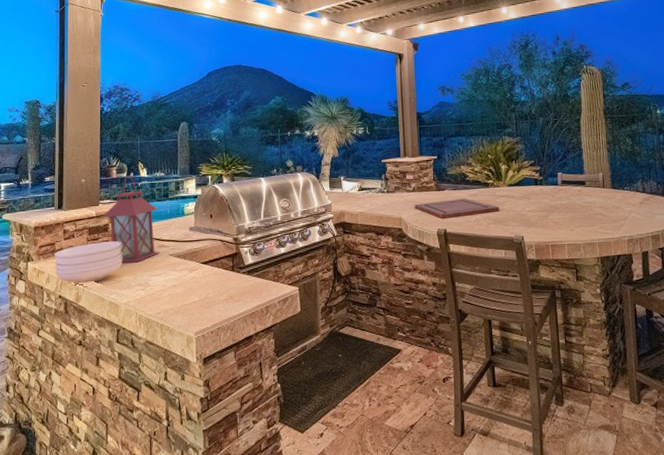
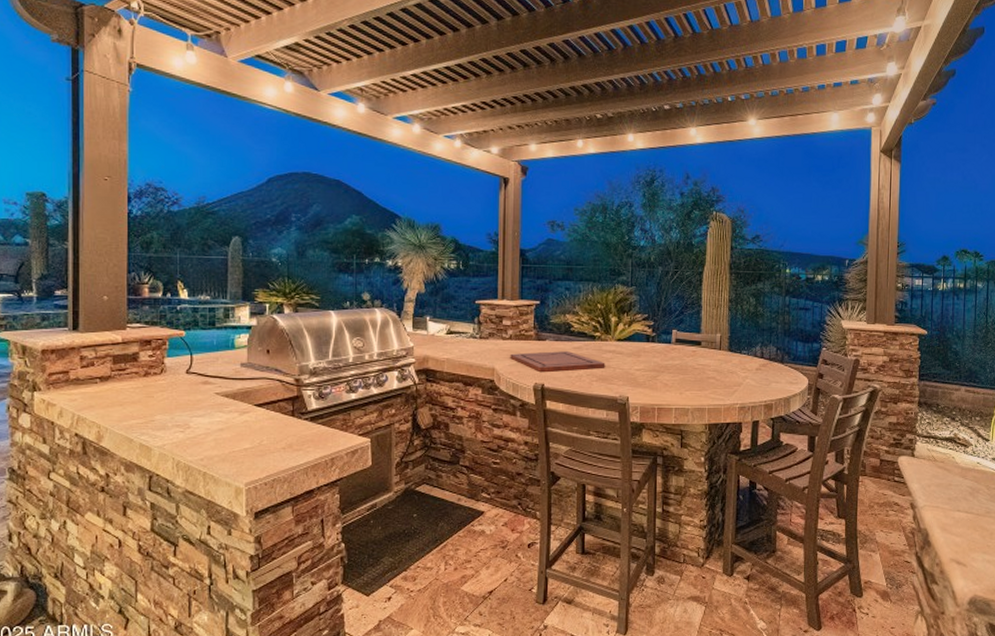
bowl: present [55,241,123,283] -> none [69,373,157,420]
lantern: present [102,176,160,262] -> none [130,297,203,399]

